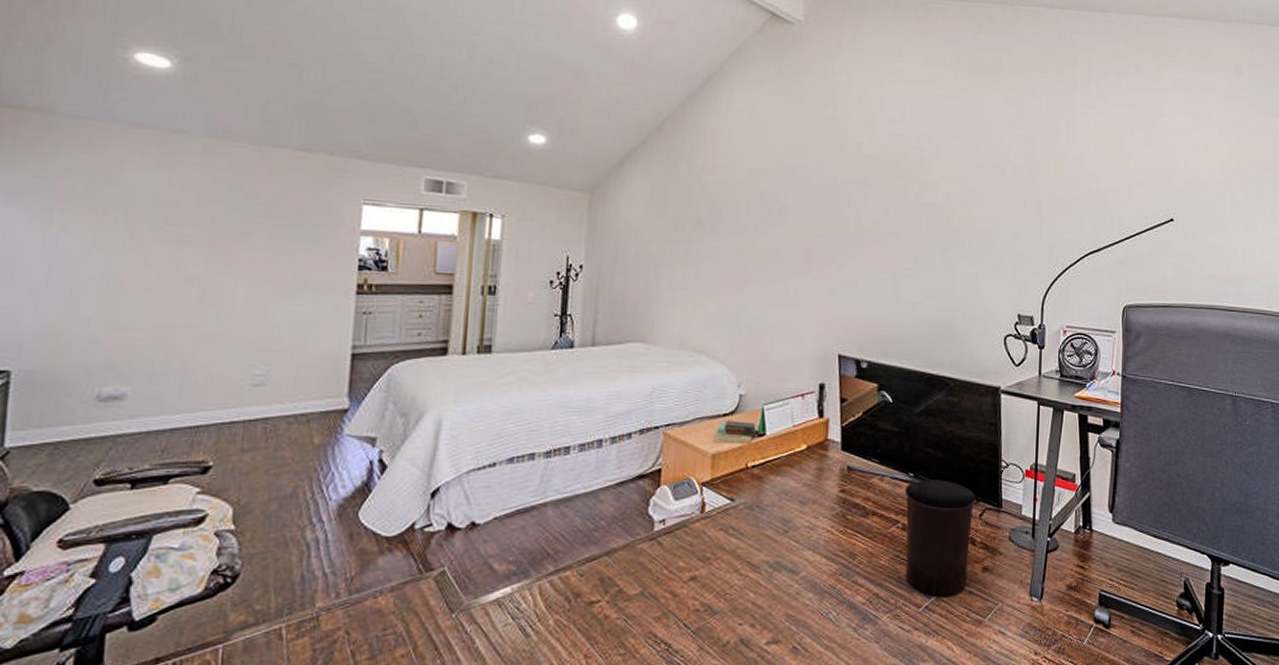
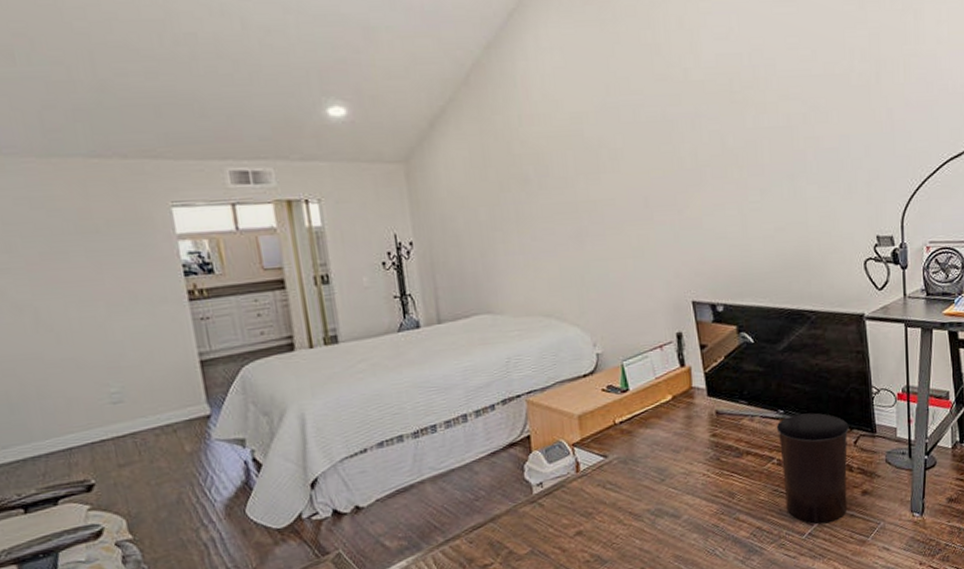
books: present [714,421,756,445] -> none [578,379,619,404]

